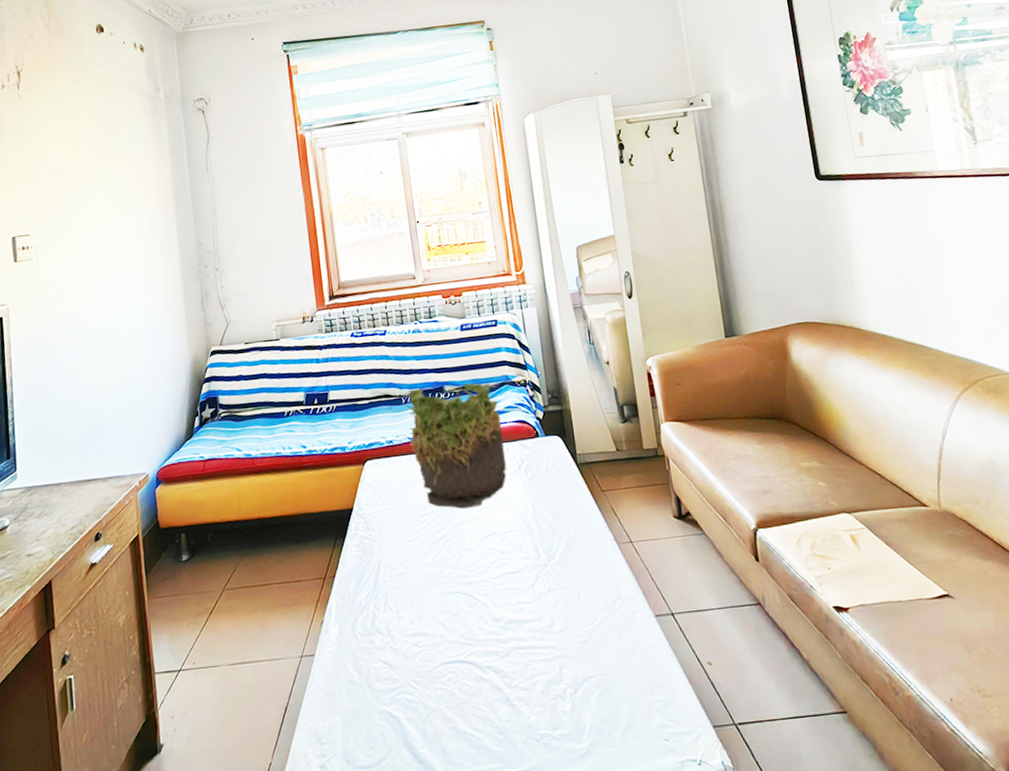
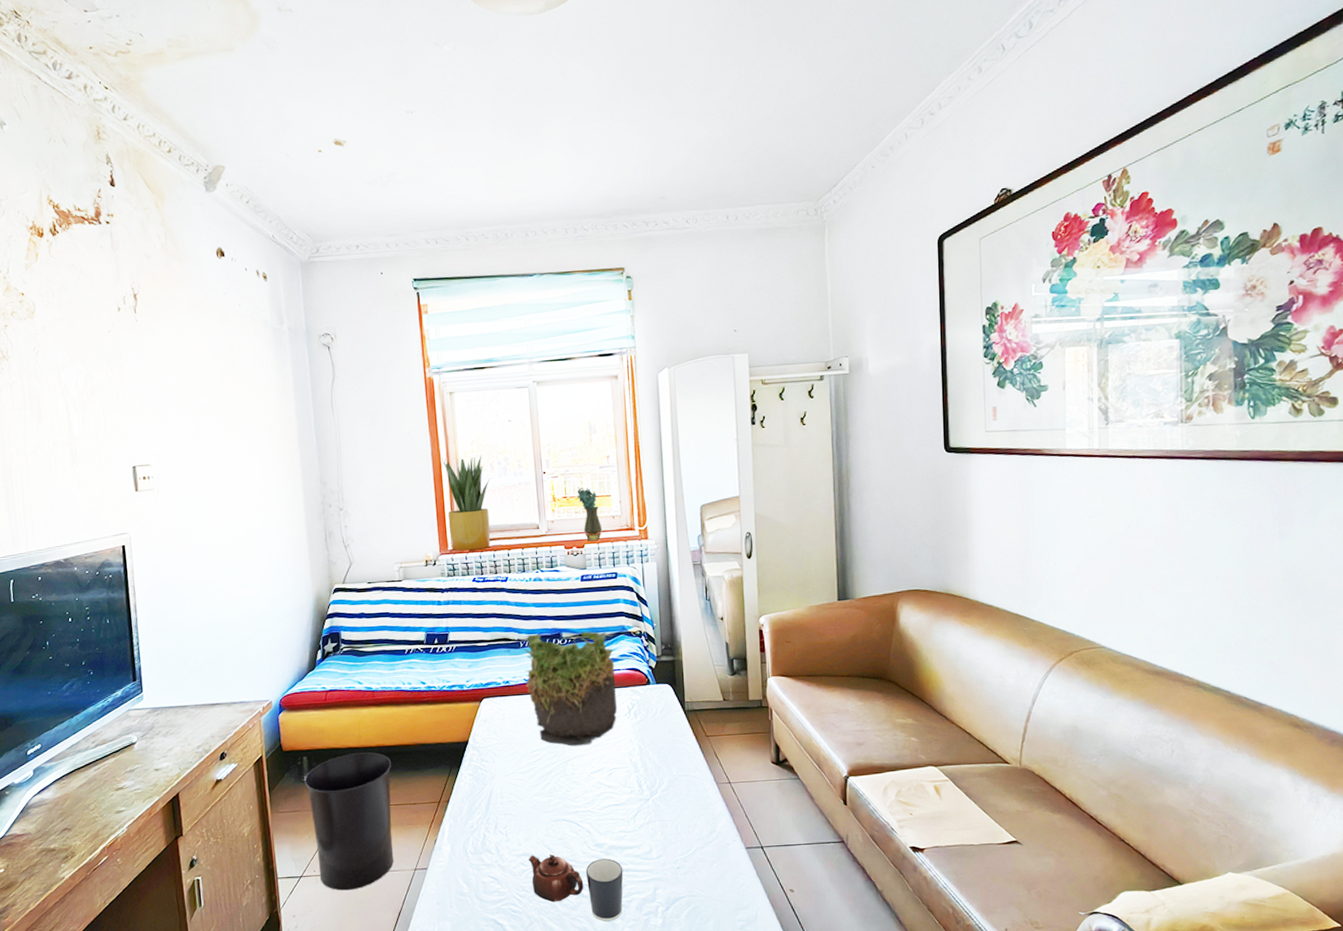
waste bin: none [183,525,278,685] -> present [304,752,394,891]
planter: none [315,208,367,307] -> present [441,455,491,551]
teapot: none [422,632,484,689] -> present [529,854,584,903]
vase: none [451,233,480,289] -> present [577,486,603,541]
mug: none [484,634,527,709] -> present [585,858,624,921]

